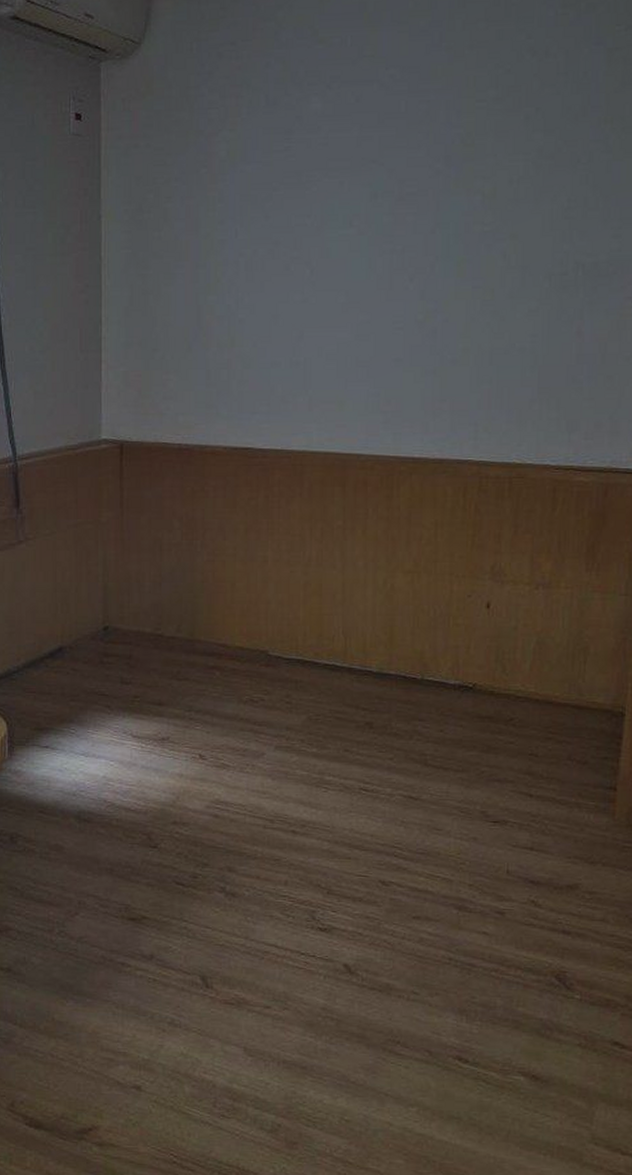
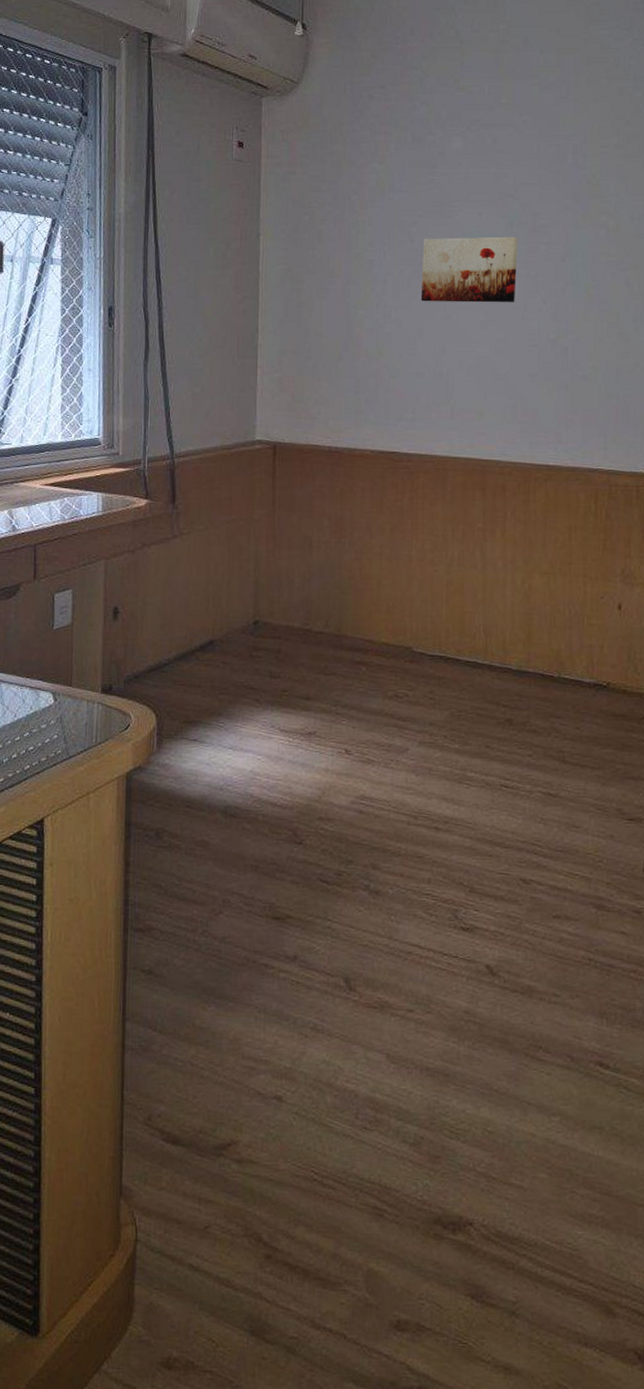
wall art: none [276,208,383,284] -> present [420,236,518,303]

